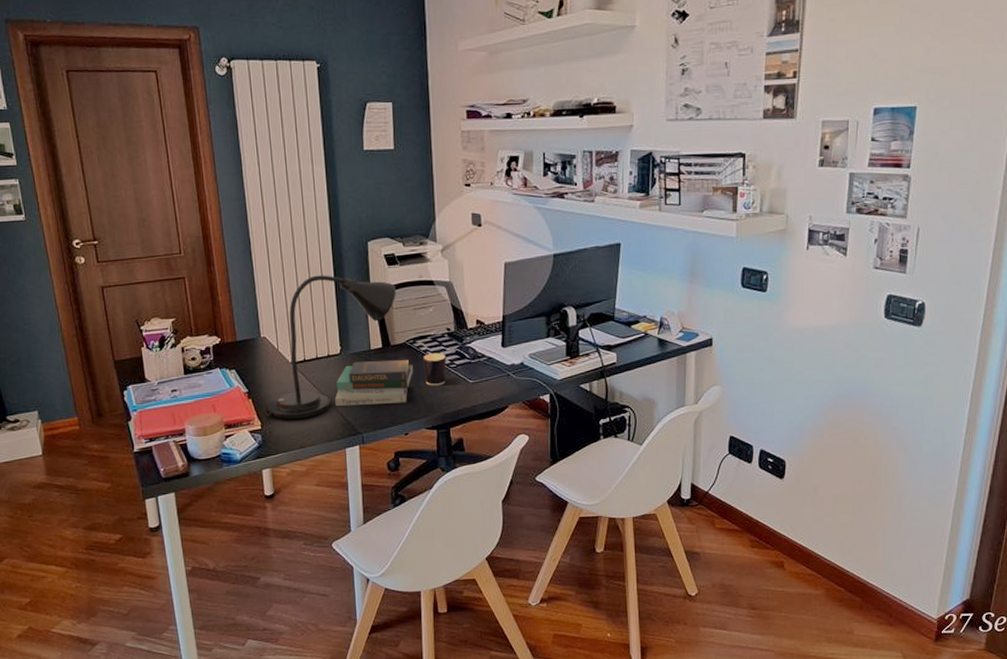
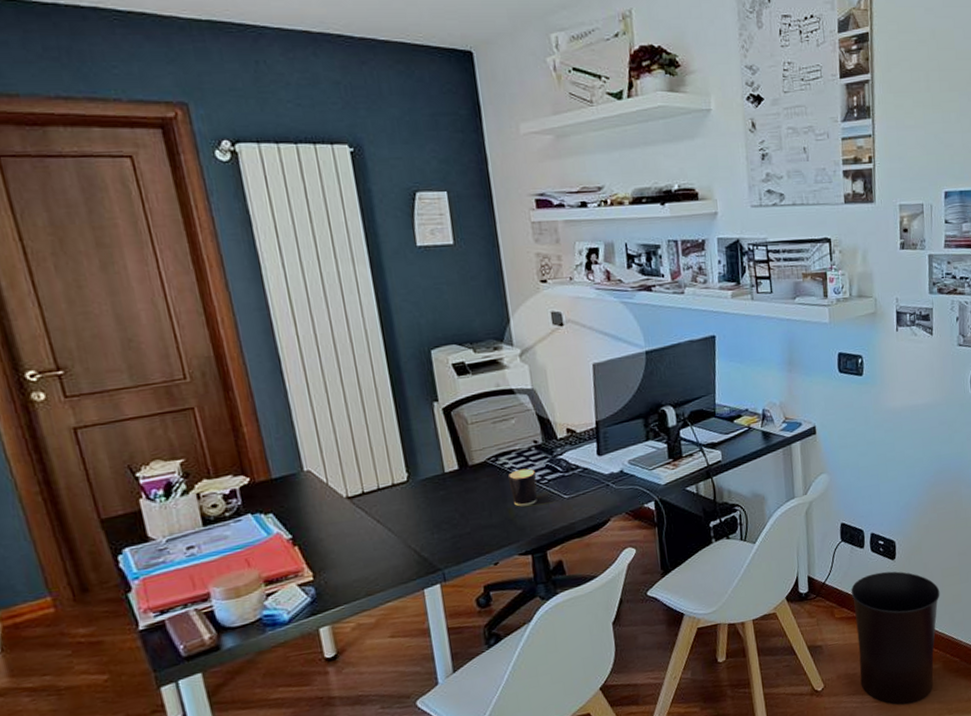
desk lamp: present [264,275,396,419] -> none [316,391,471,566]
books: present [334,360,413,407] -> none [404,480,498,543]
waste bin: none [734,489,829,624] -> present [851,571,940,704]

